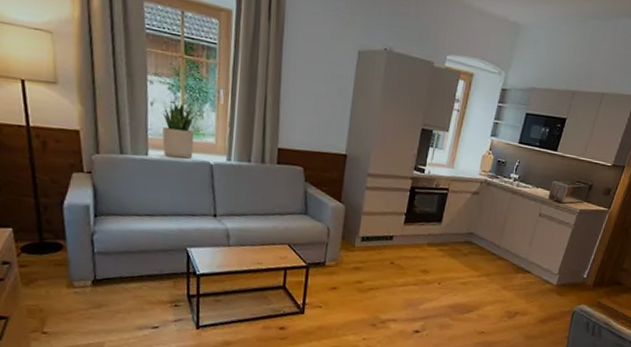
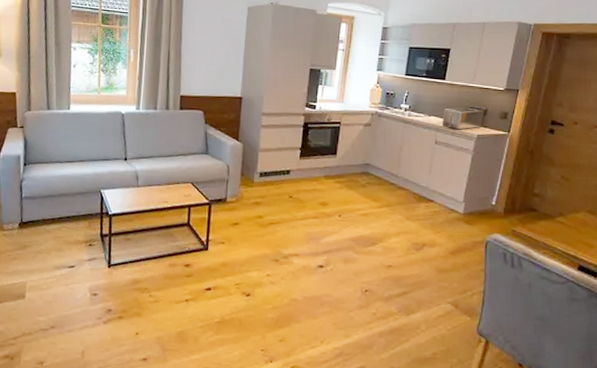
planter: present [162,103,195,159] -> none [82,63,109,110]

